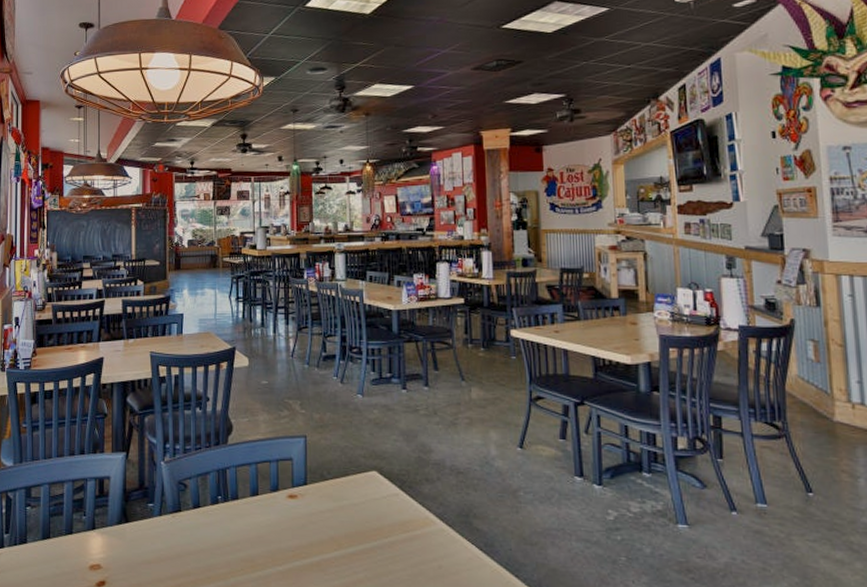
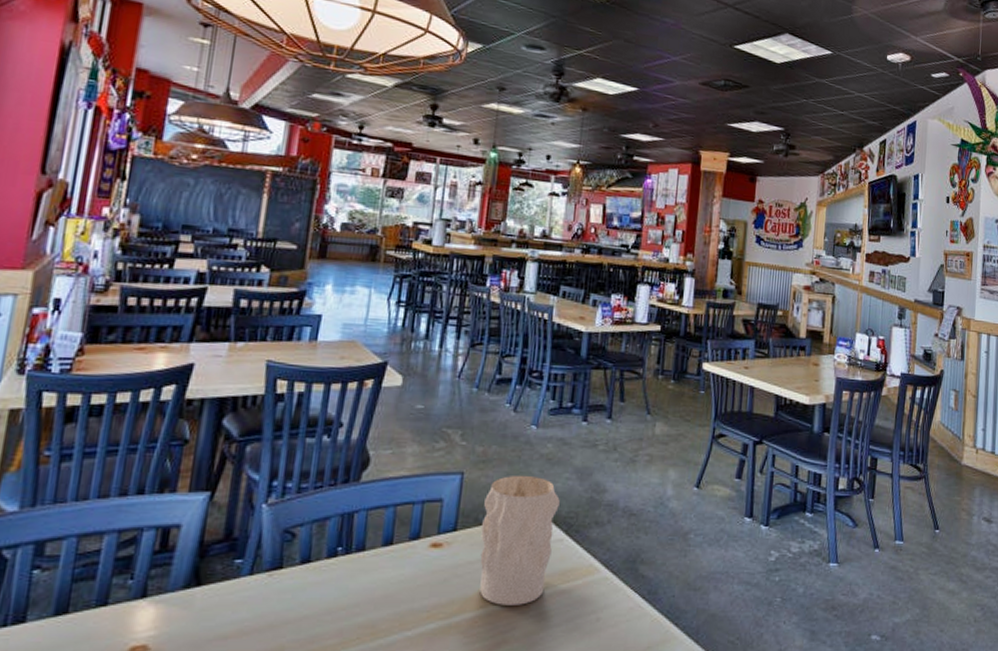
vase: none [327,437,391,550] -> present [480,475,560,605]

